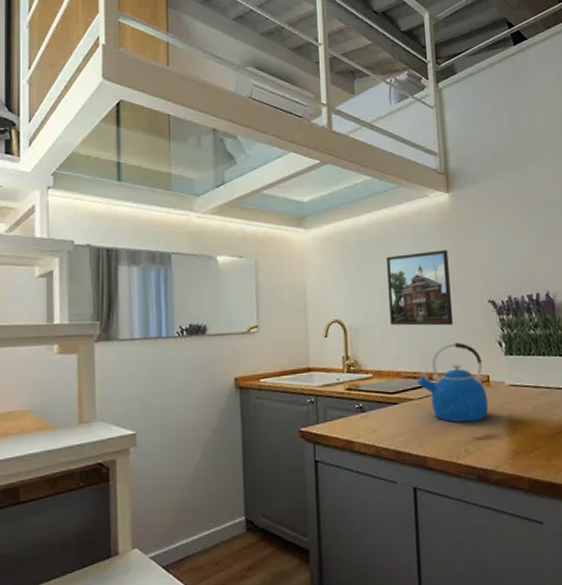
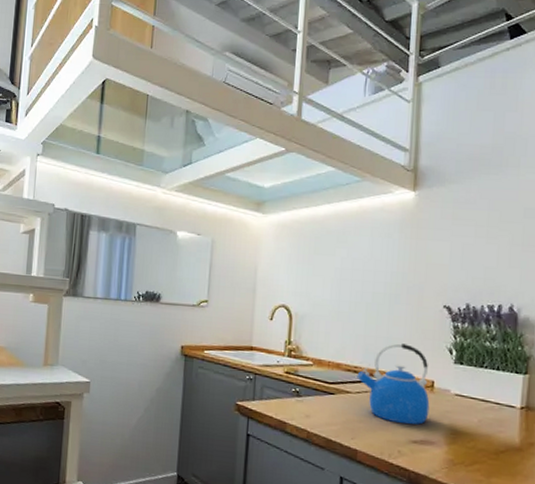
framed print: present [386,249,454,326] -> none [337,248,406,325]

